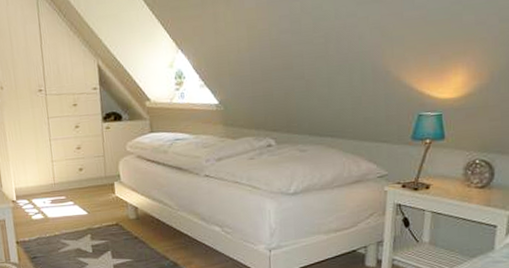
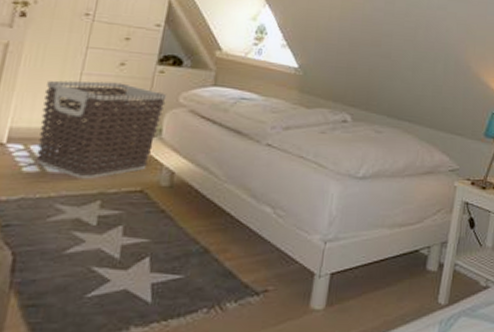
clothes hamper: none [29,142,117,220] -> present [36,80,167,179]

